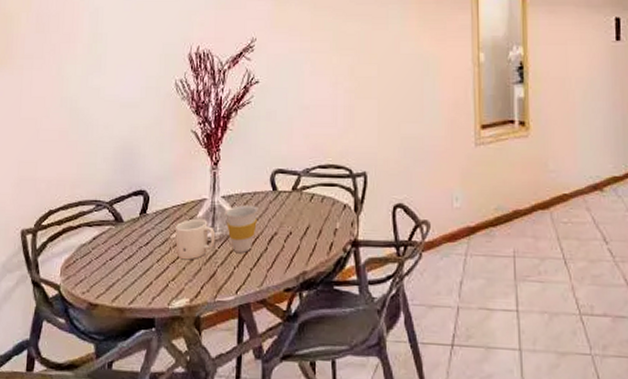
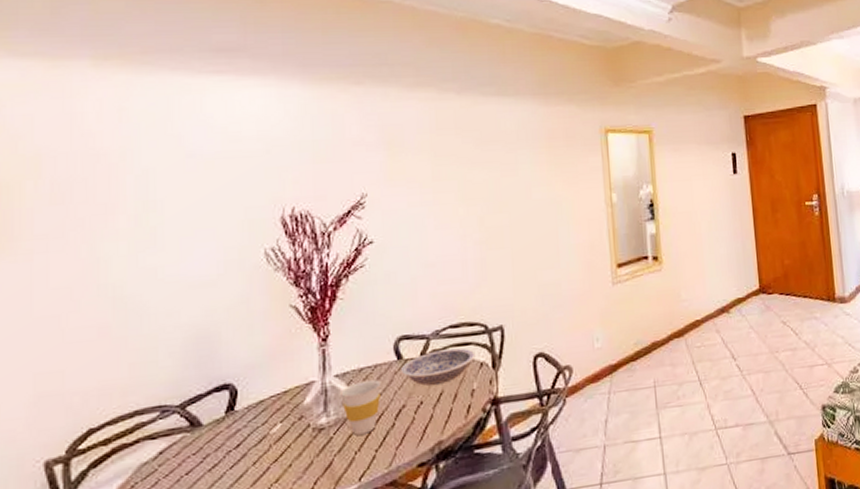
mug: present [175,218,216,260] -> none [276,404,330,457]
bowl: none [275,187,340,220] -> present [401,348,476,386]

